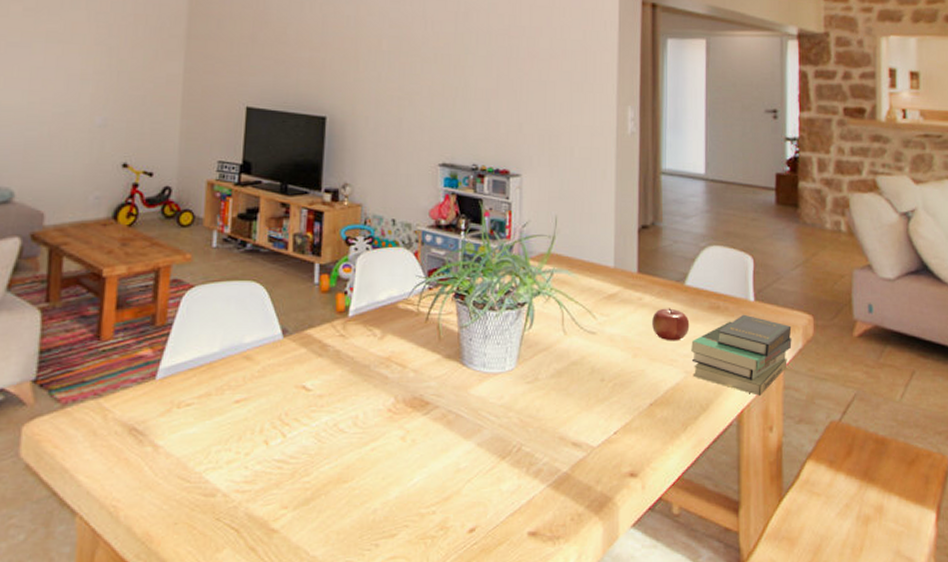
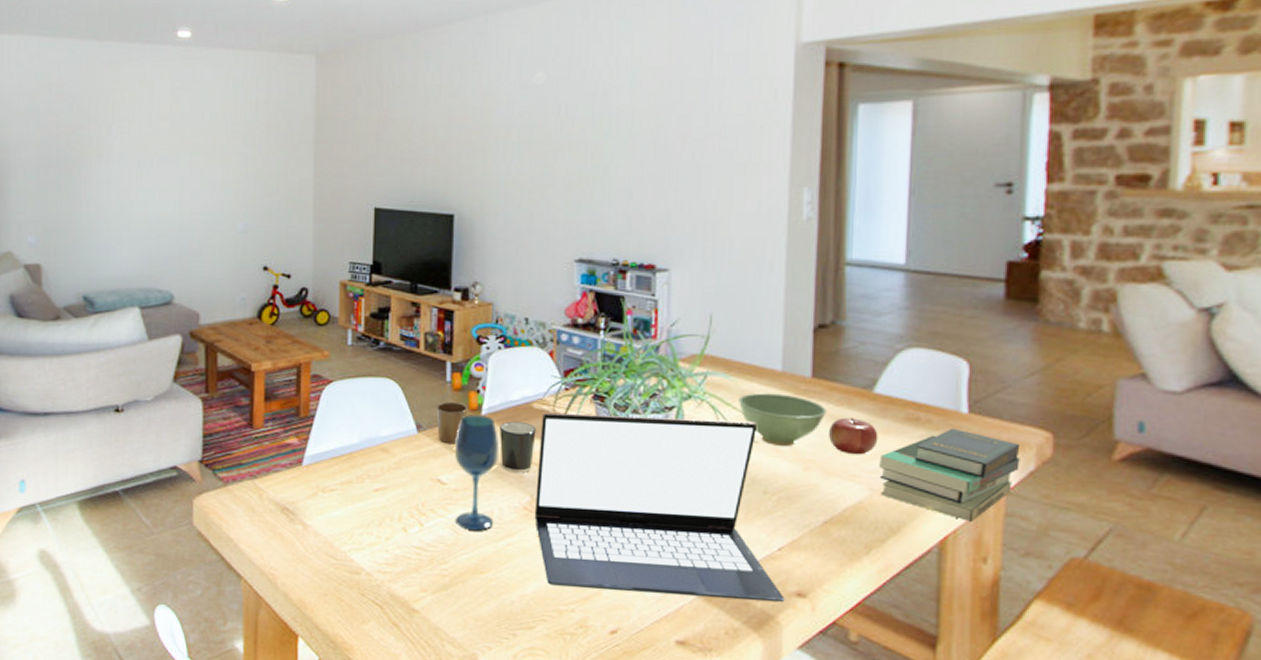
cup: none [302,305,335,348] -> present [436,402,468,445]
wineglass: none [320,317,365,438] -> present [454,415,498,531]
mug: none [365,322,401,375] -> present [499,421,536,474]
laptop: none [398,312,620,488] -> present [534,412,785,603]
bowl: none [580,288,650,337] -> present [739,392,827,447]

